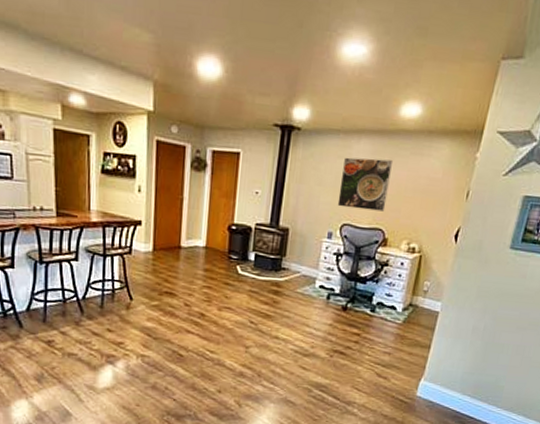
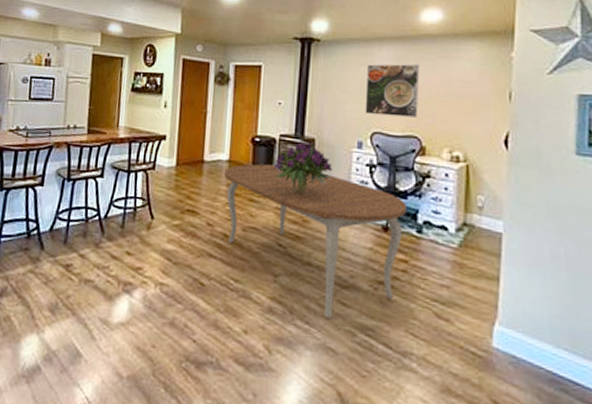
dining table: none [201,250,365,380] -> present [224,164,407,320]
bouquet: none [249,231,304,278] -> present [274,142,333,194]

